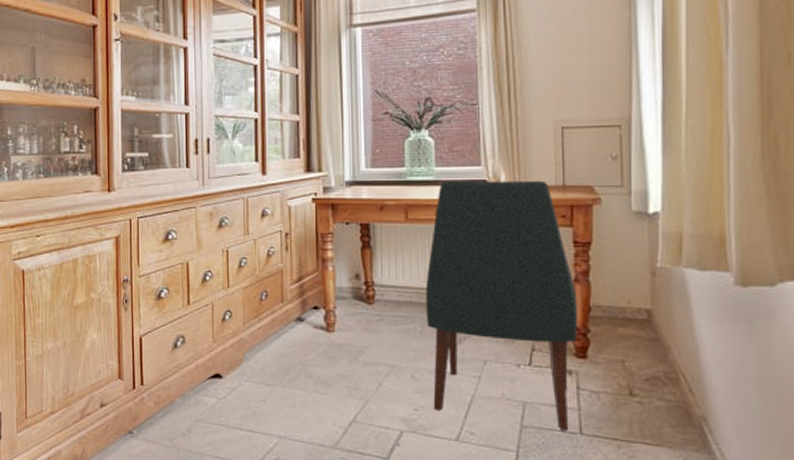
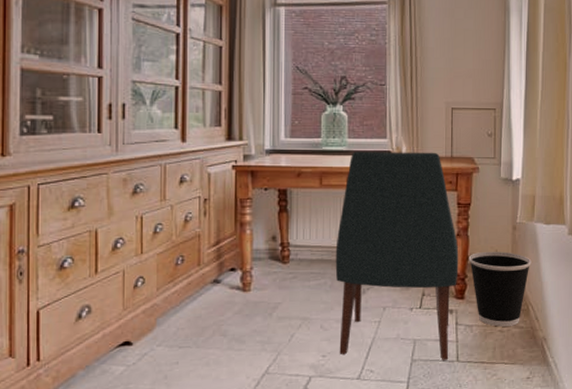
wastebasket: none [591,301,680,398] -> present [468,251,532,327]

